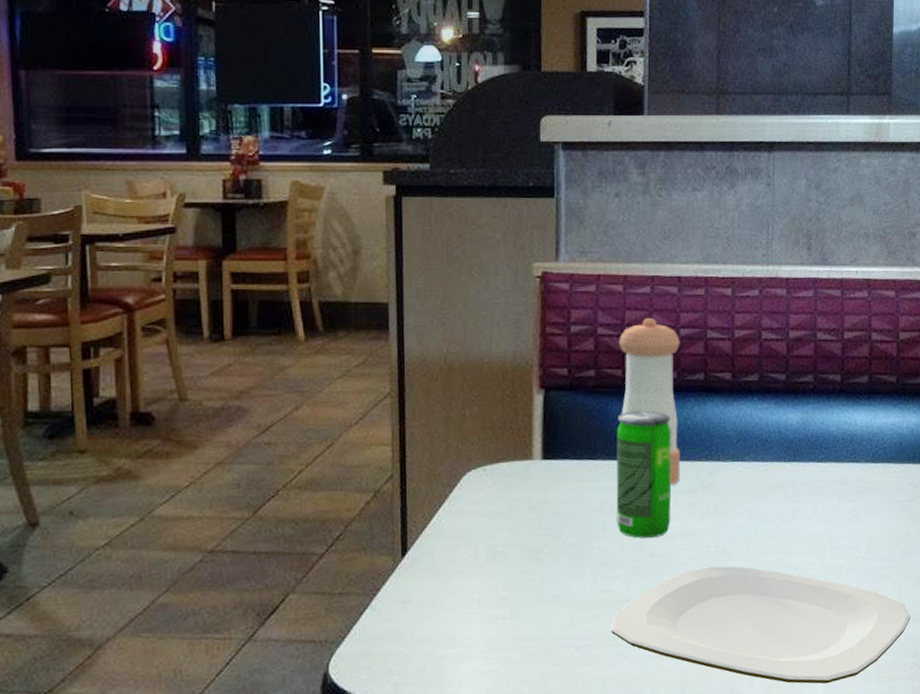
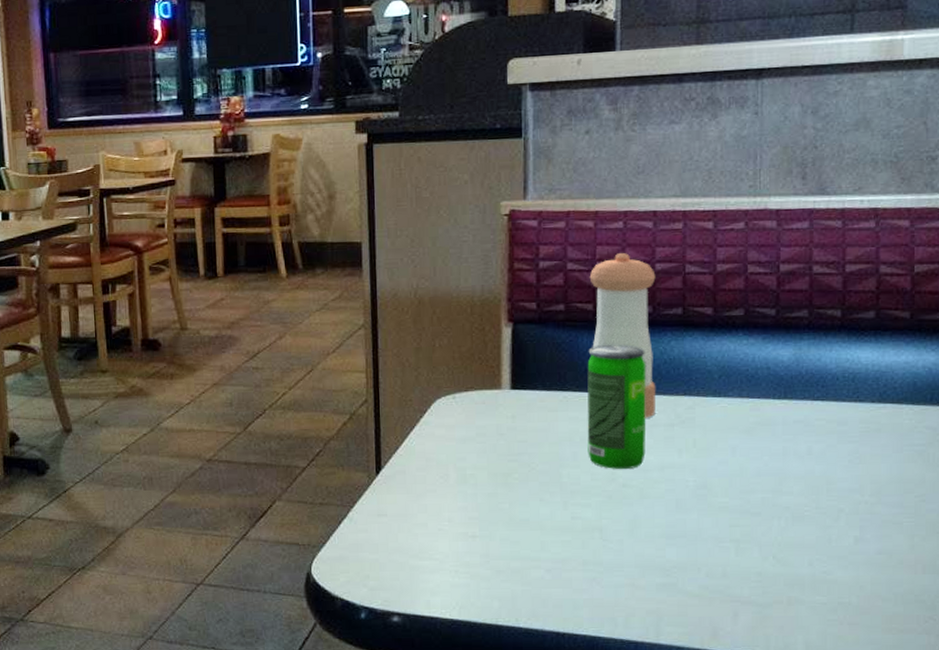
plate: present [611,566,910,684] -> none [582,501,925,629]

